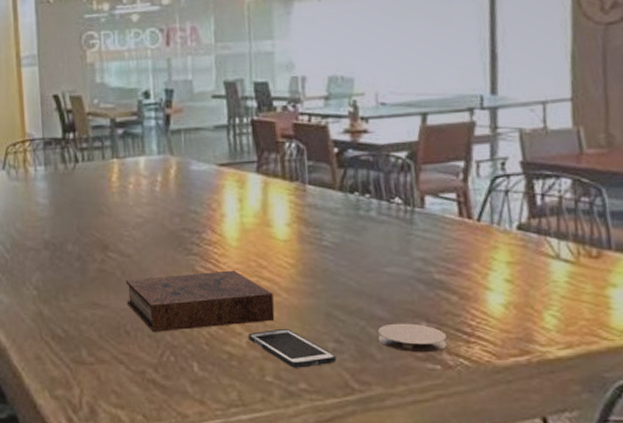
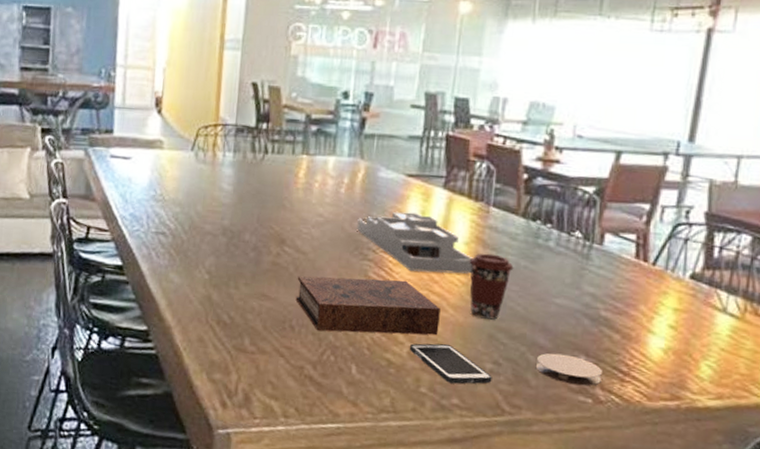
desk organizer: none [177,201,299,261] -> present [357,211,473,274]
coffee cup: none [294,231,340,298] -> present [469,253,514,320]

